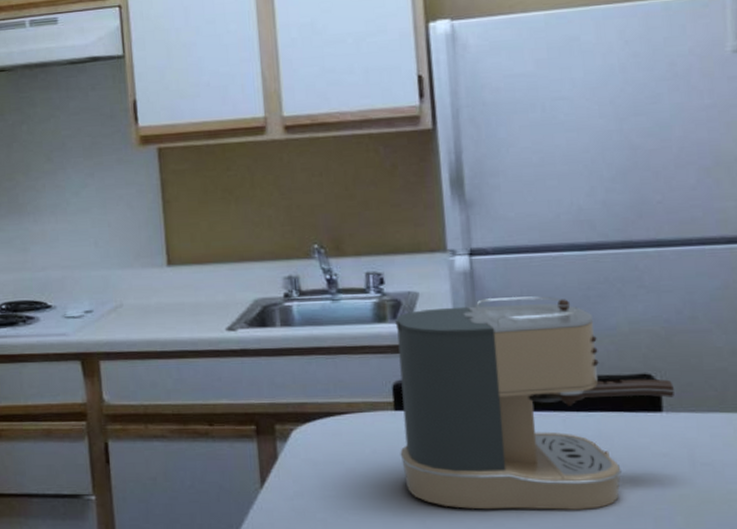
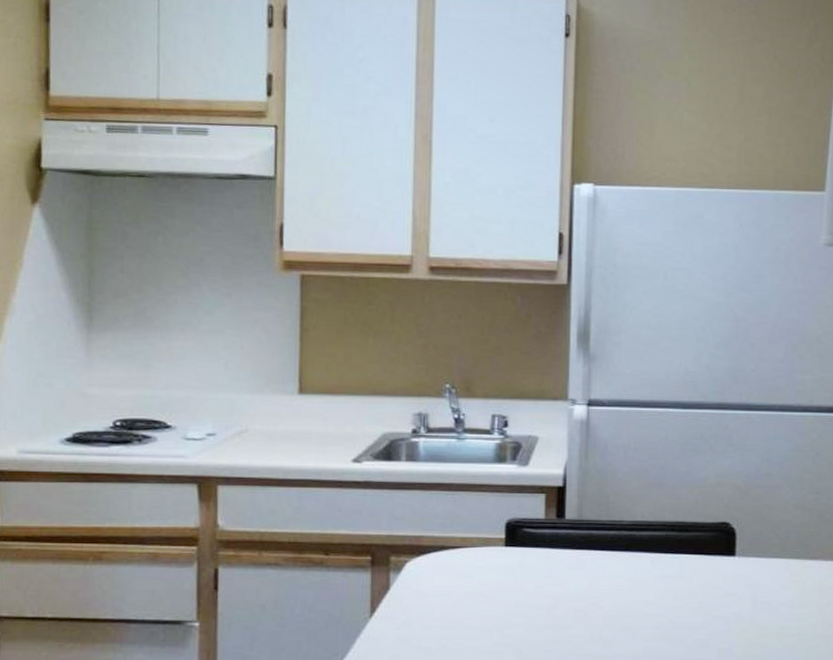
coffee maker: present [395,296,674,510] -> none [506,446,747,642]

